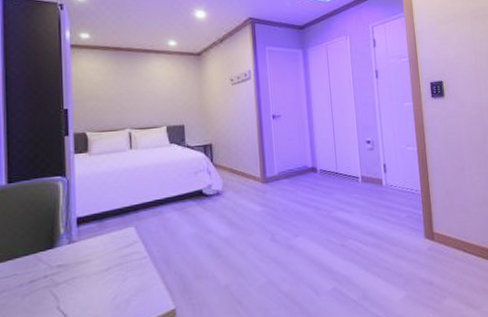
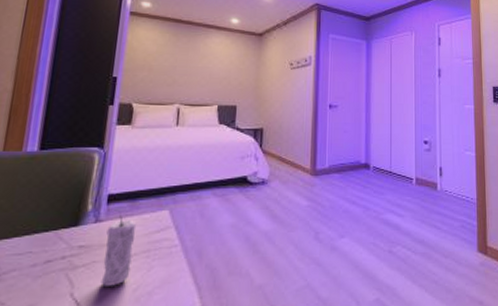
candle: none [81,233,107,298] -> present [100,213,137,286]

